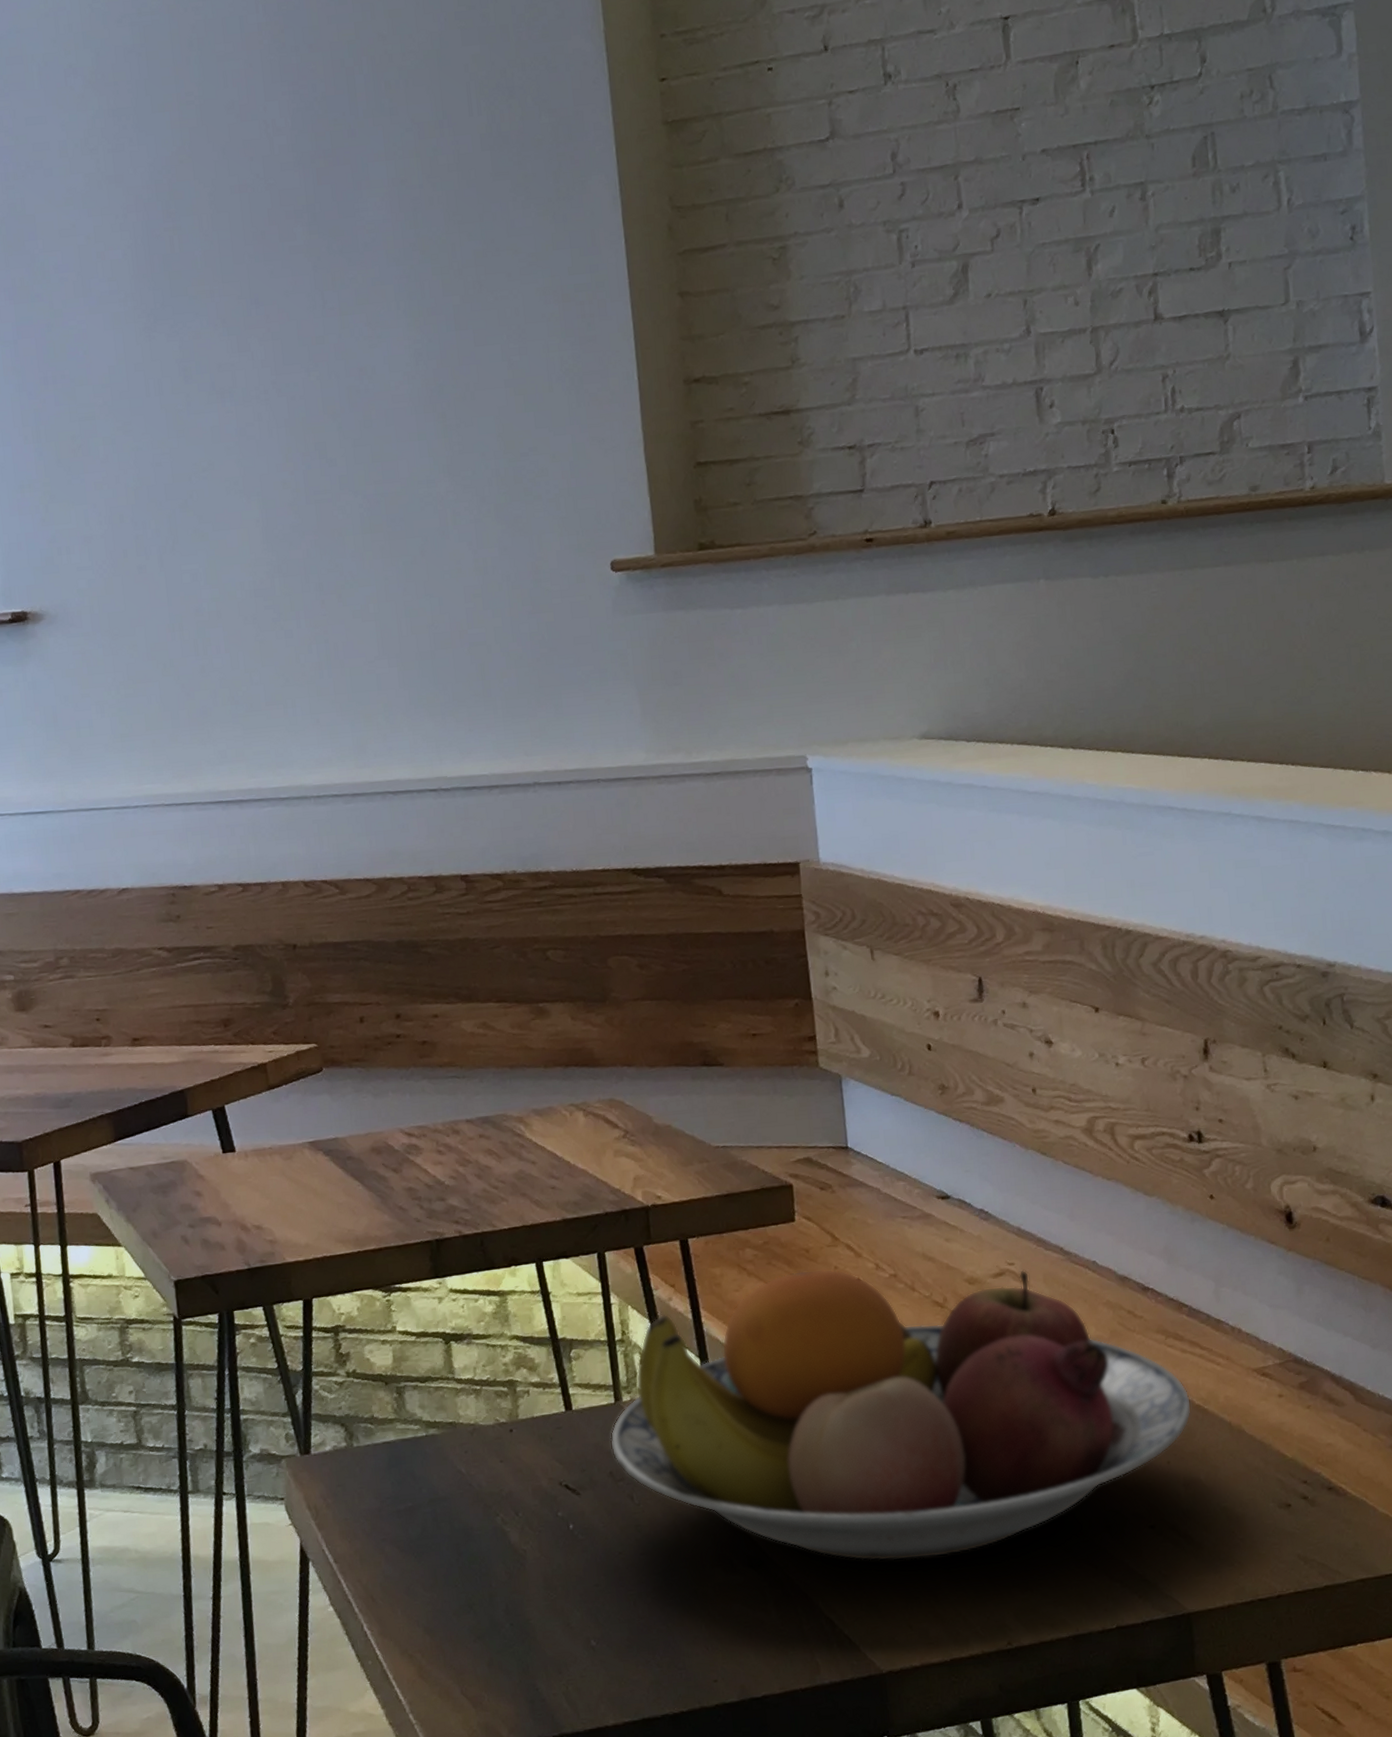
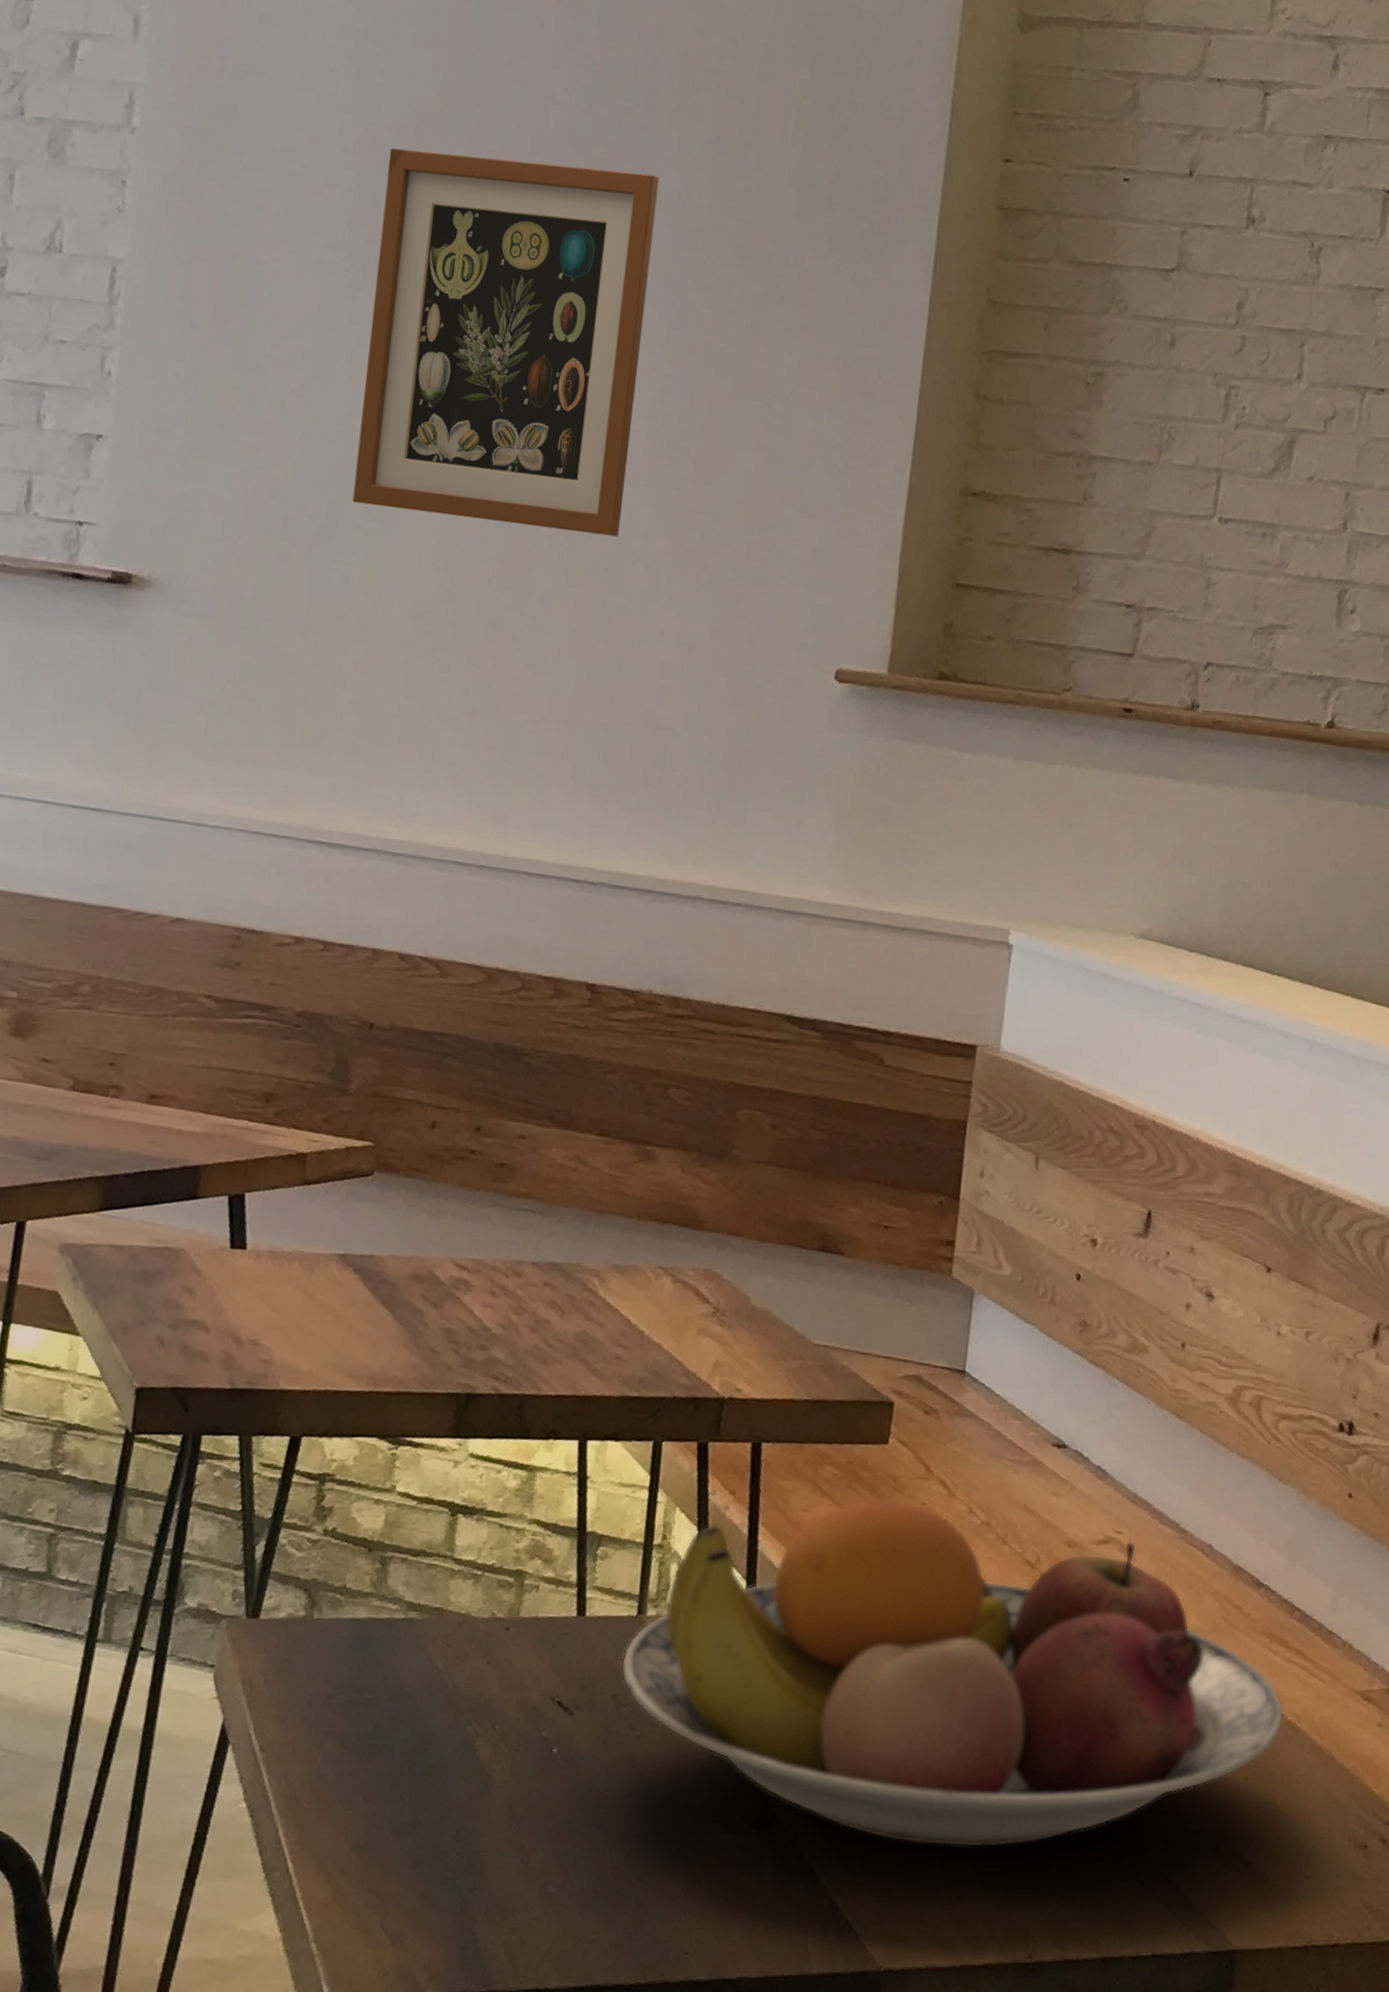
wall art: none [151,170,406,511] -> present [352,147,660,537]

